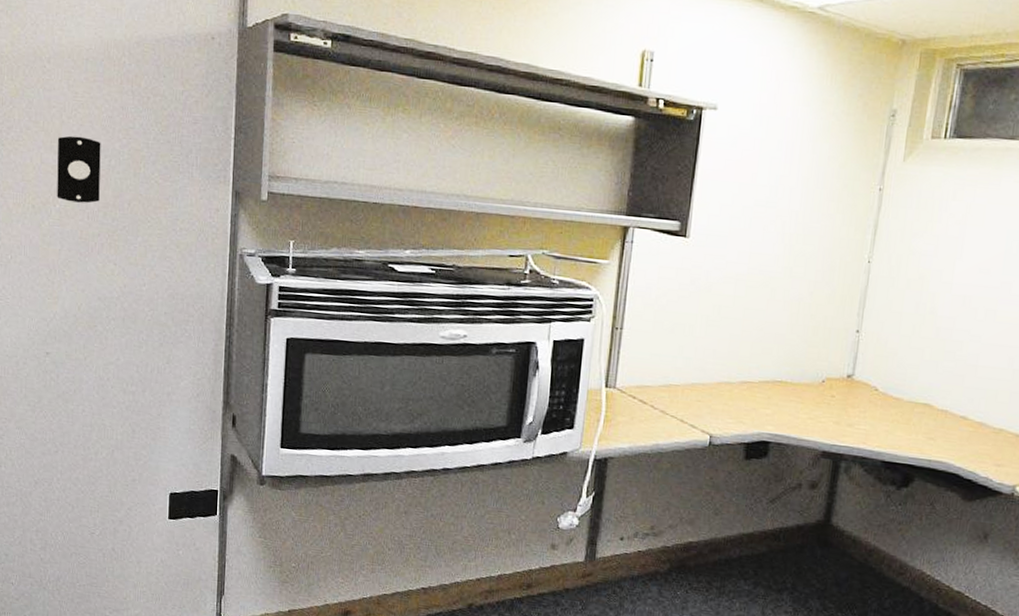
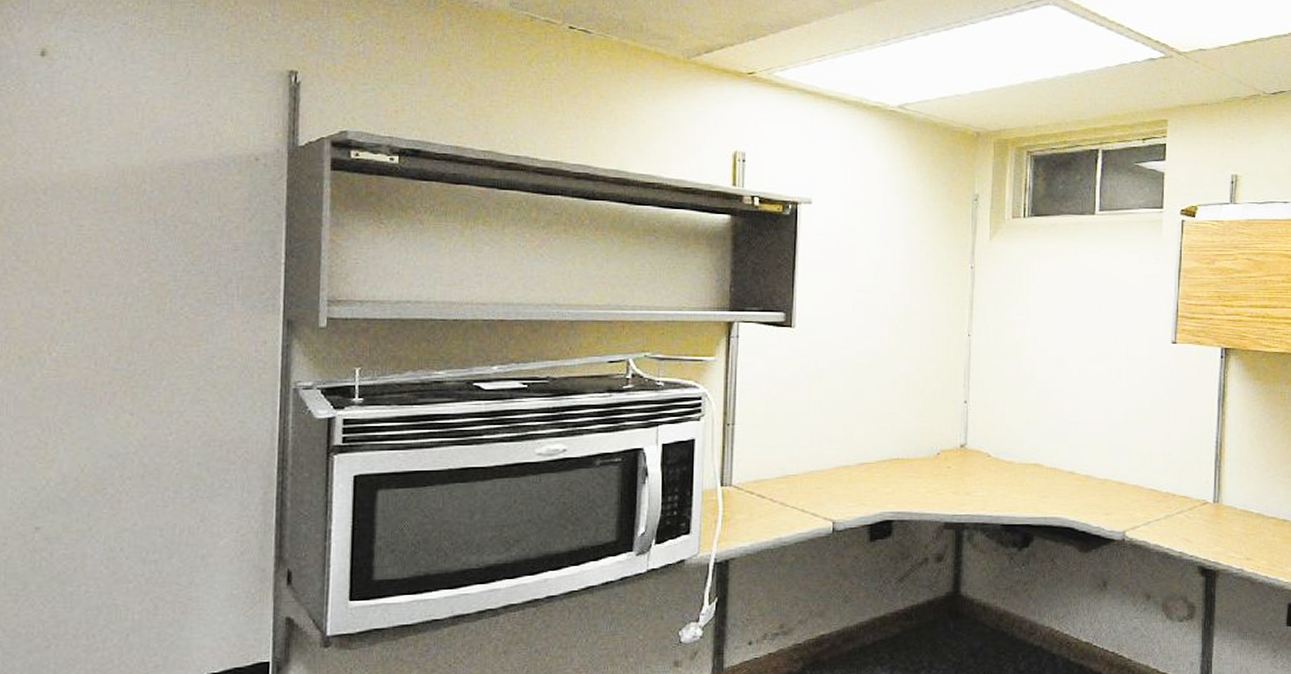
light switch: present [57,135,101,203] -> none [53,273,114,348]

